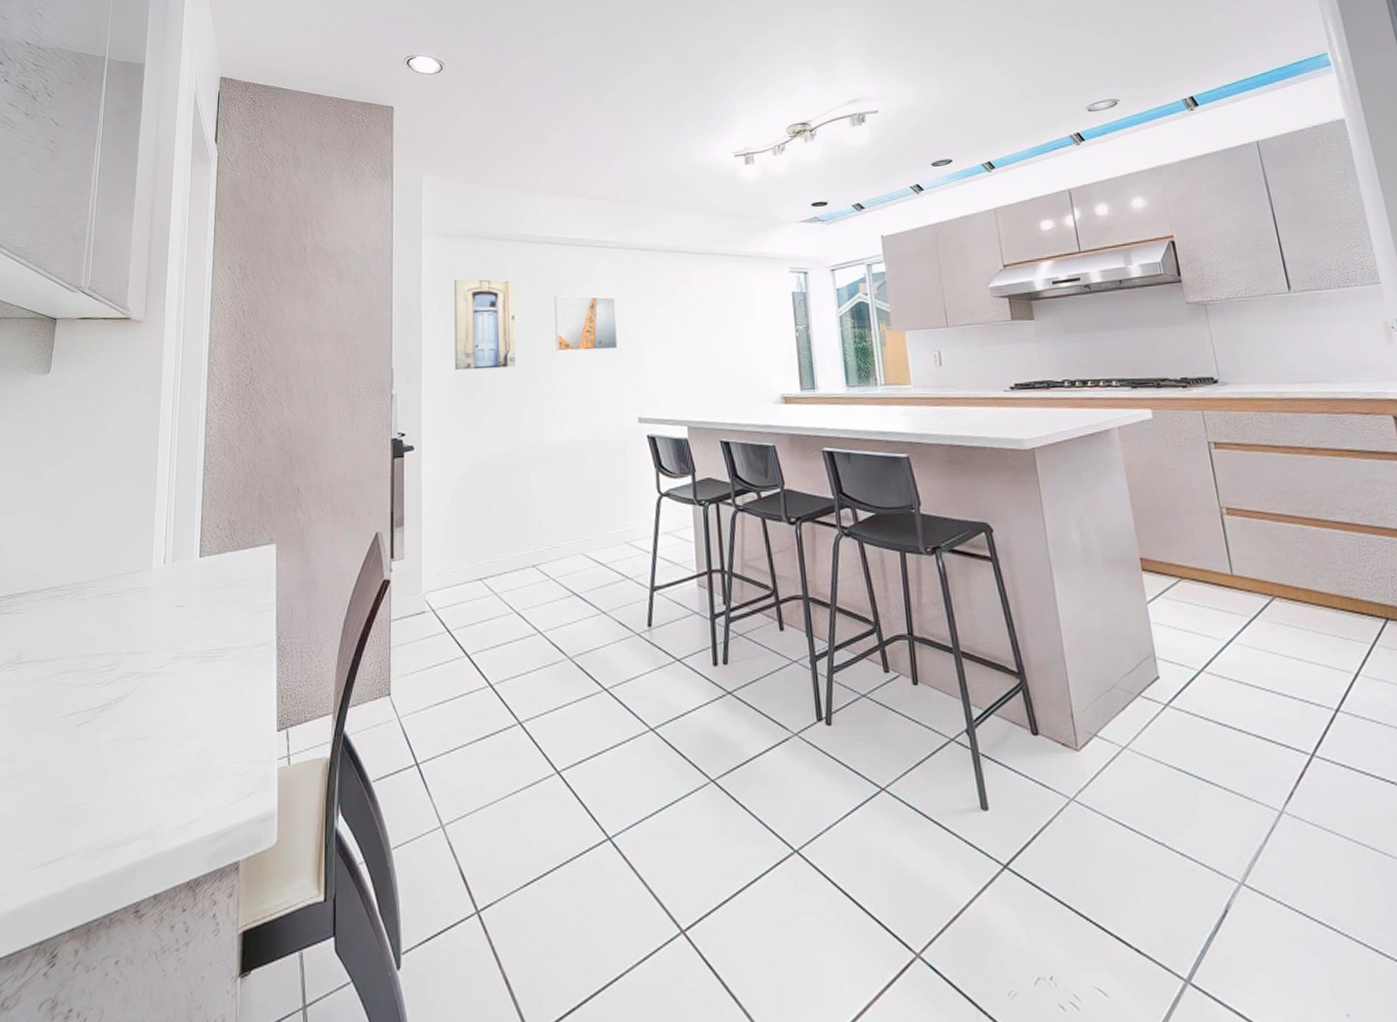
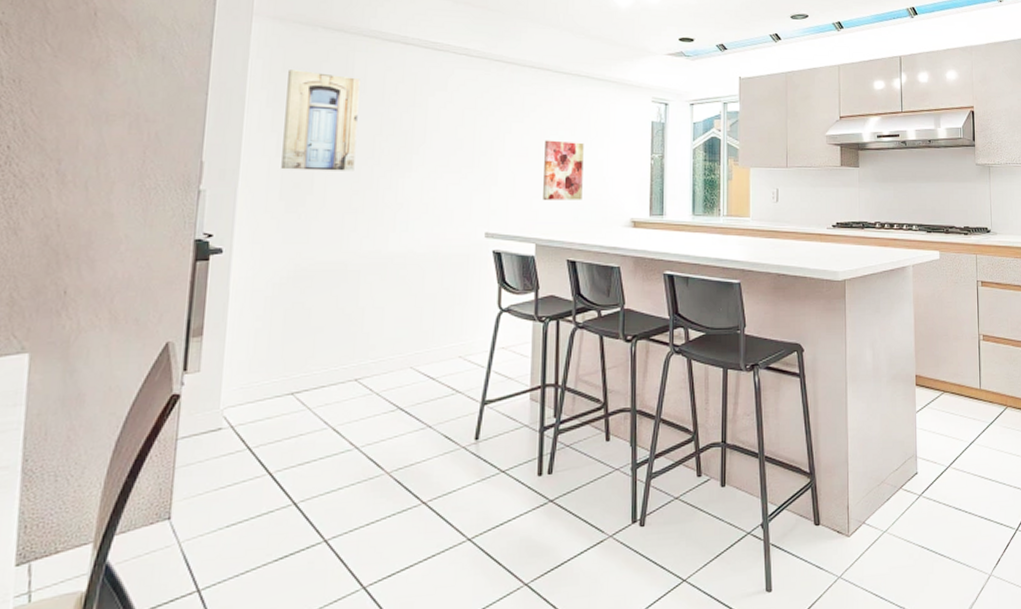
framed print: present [554,295,619,352] -> none [402,100,474,162]
wall art: none [687,320,729,382] -> present [543,140,584,200]

